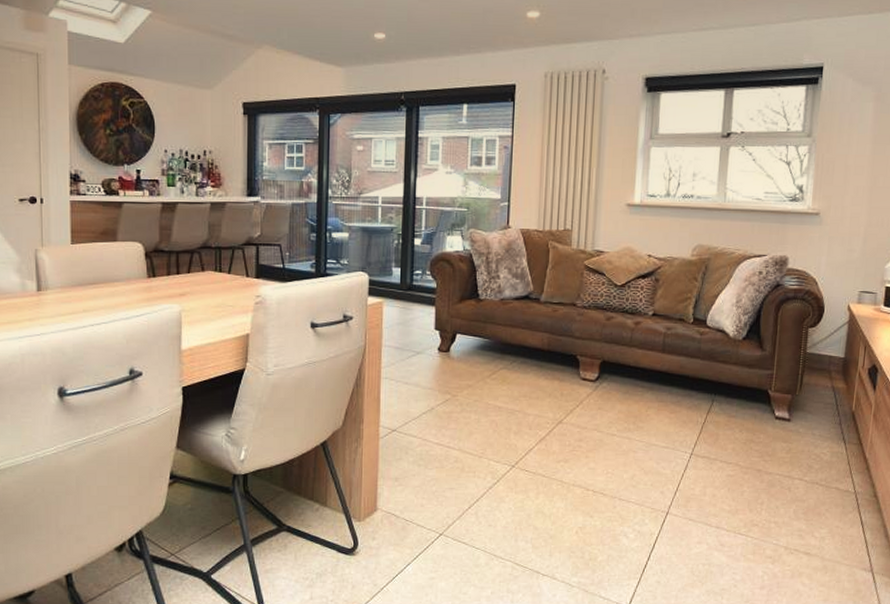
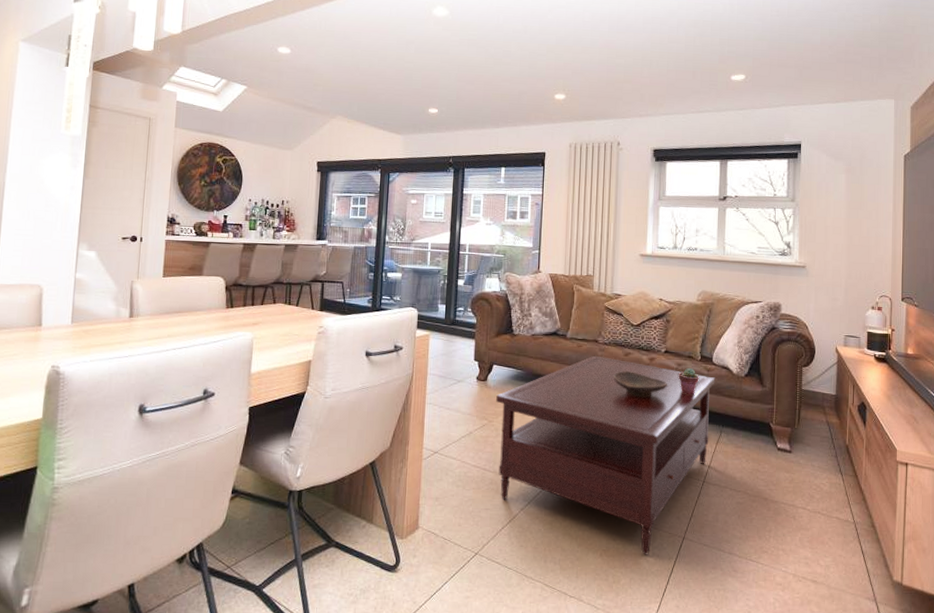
coffee table: none [460,320,709,532] -> present [496,355,715,555]
decorative bowl: none [593,337,654,365] -> present [613,371,667,397]
potted succulent: none [667,332,690,361] -> present [678,368,699,395]

